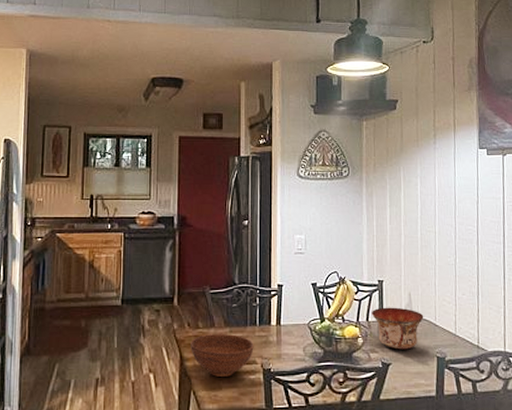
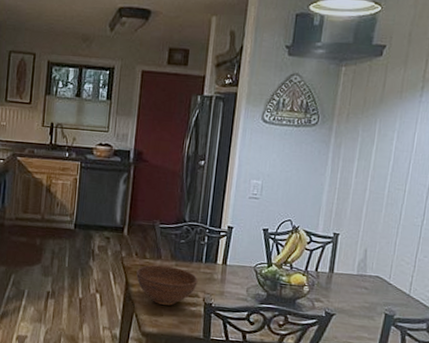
bowl: present [371,307,424,350] -> none [321,260,378,304]

